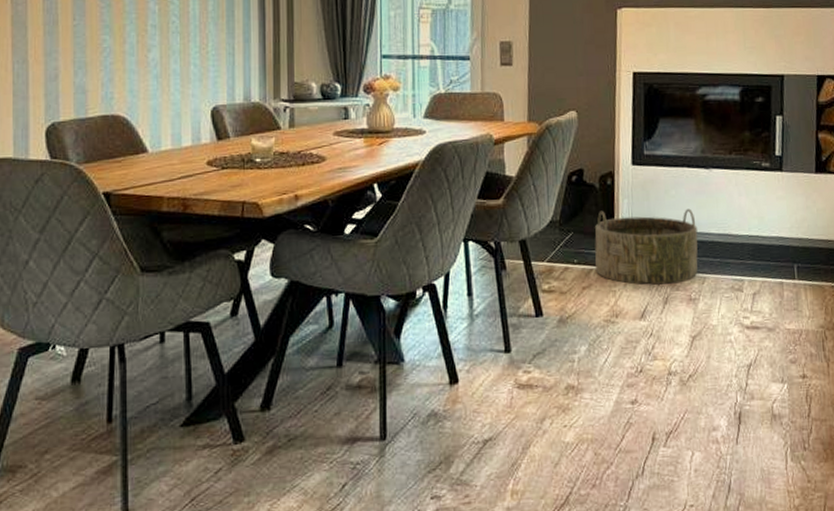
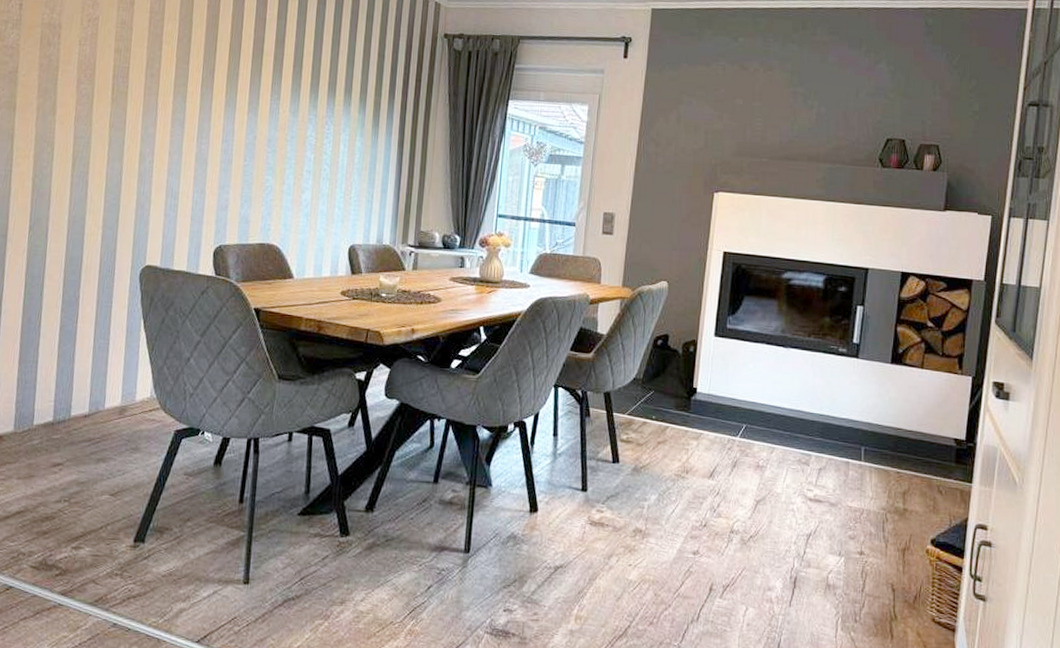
basket: present [594,208,698,285] -> none [671,374,771,450]

